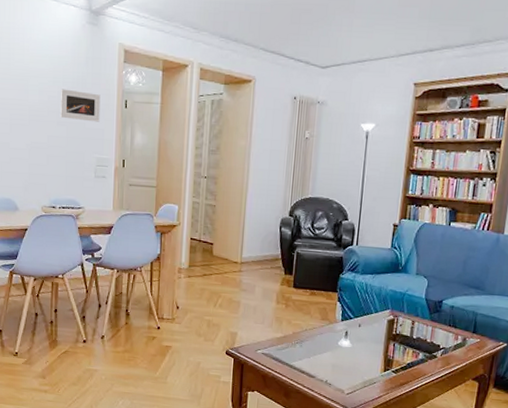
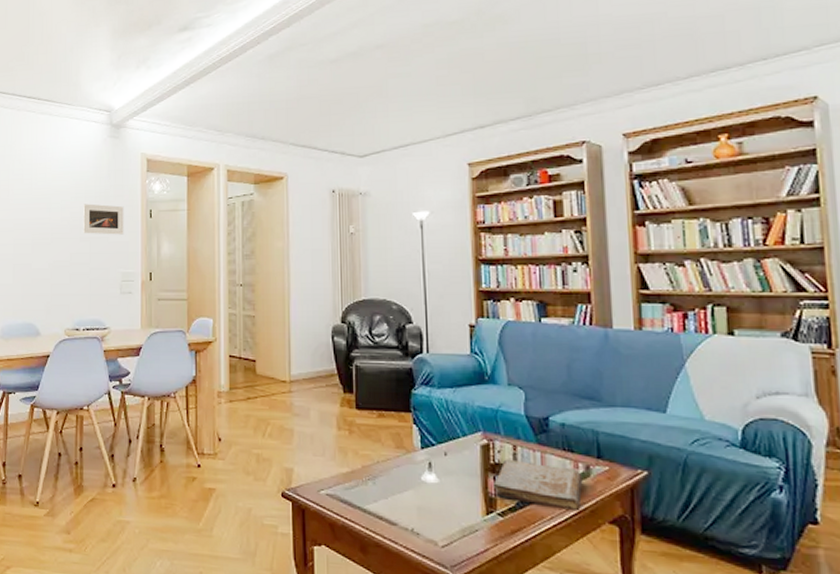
book: none [393,331,460,371] -> present [494,459,583,512]

